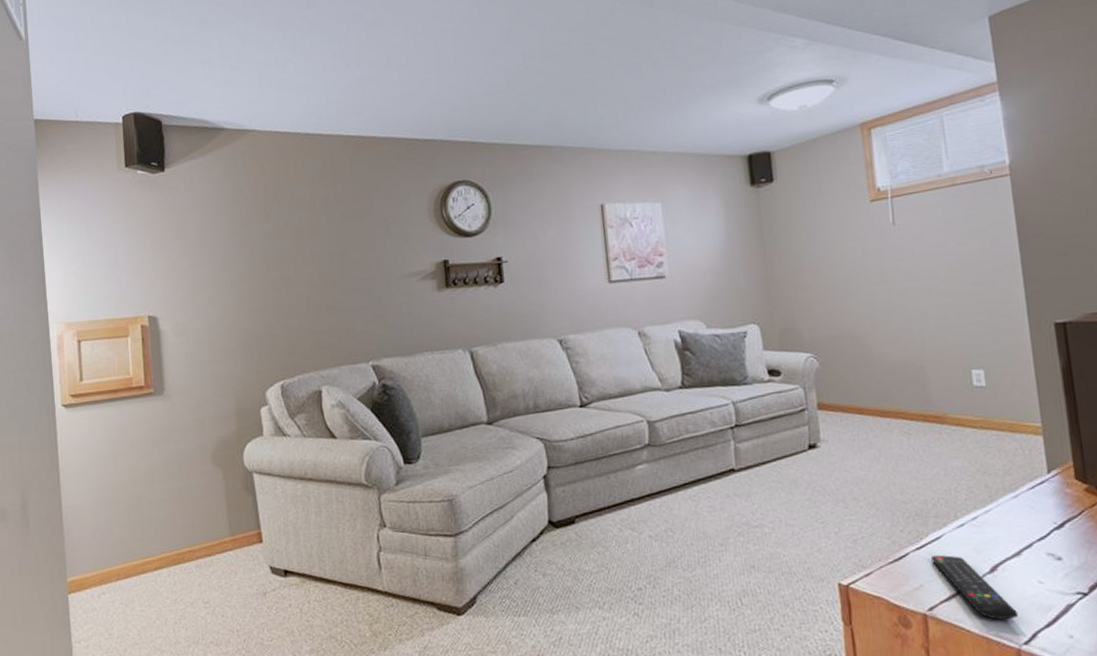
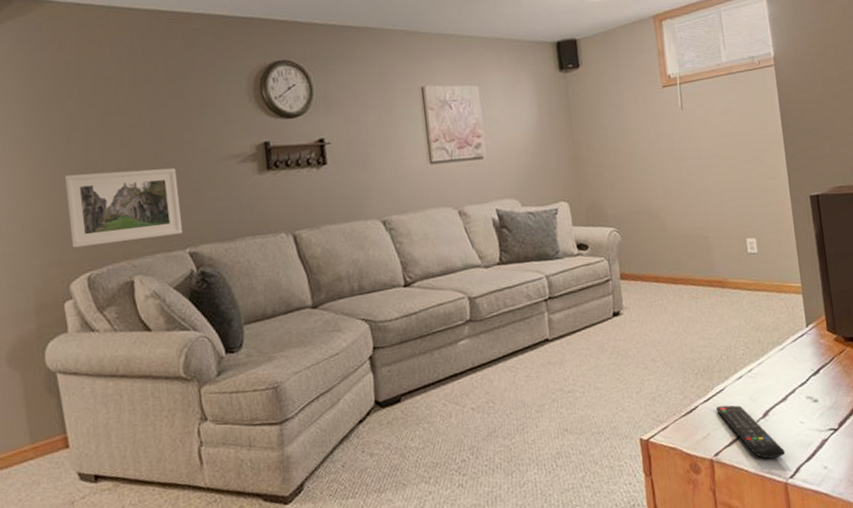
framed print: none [262,284,367,358] -> present [64,167,183,248]

